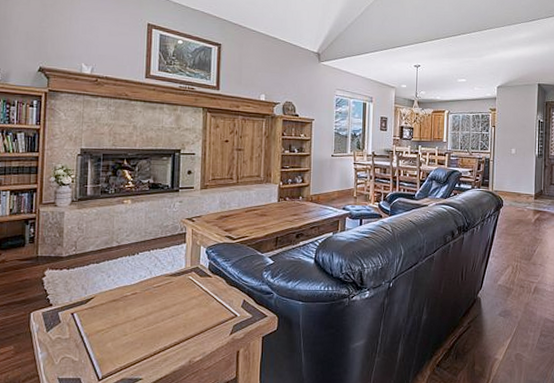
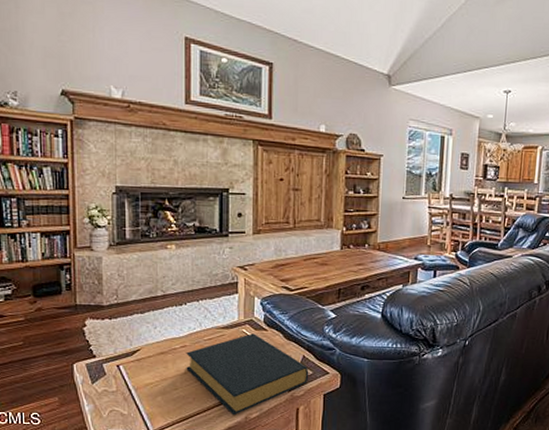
hardback book: none [136,280,249,360] -> present [186,333,309,416]

